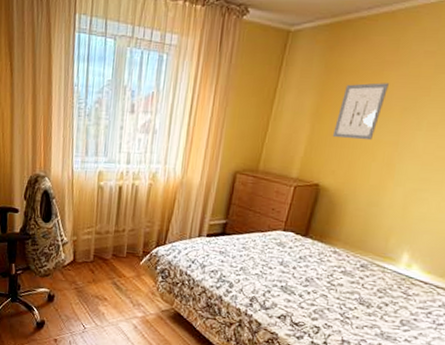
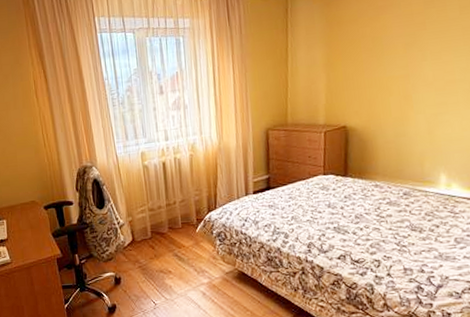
wall art: present [332,83,389,141] -> none [347,25,388,81]

